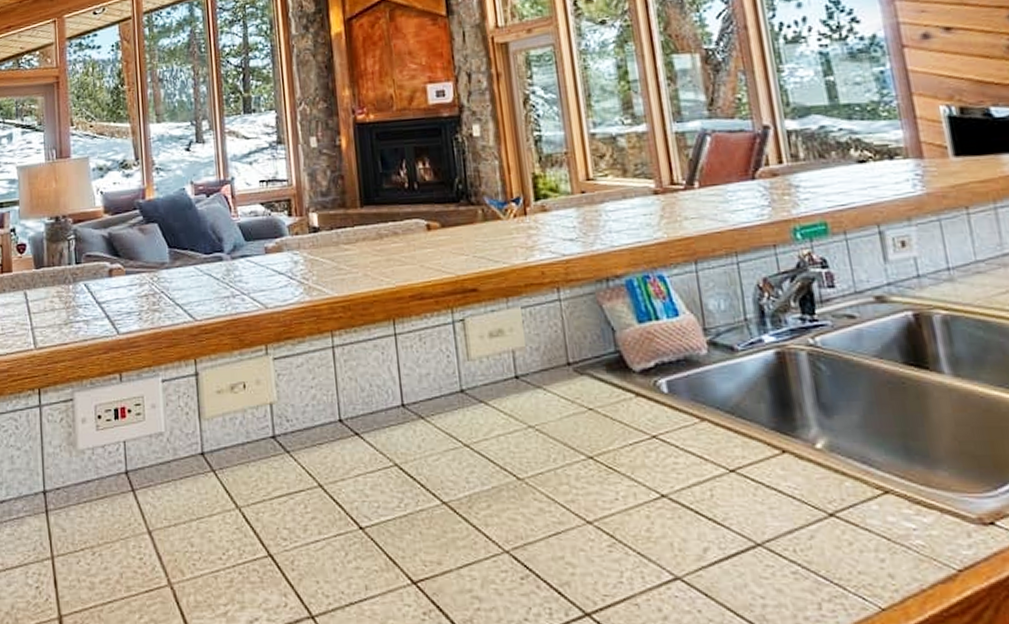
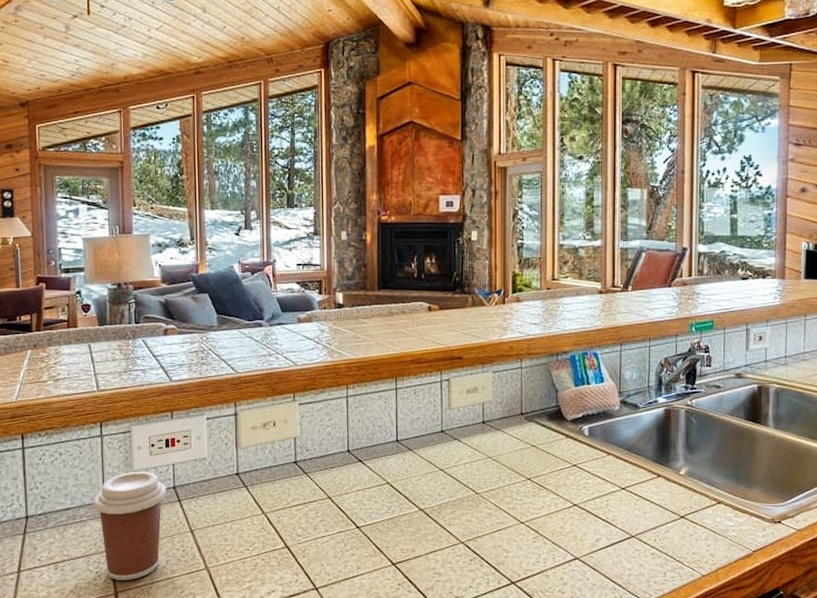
coffee cup: none [32,451,118,601] -> present [93,471,167,581]

